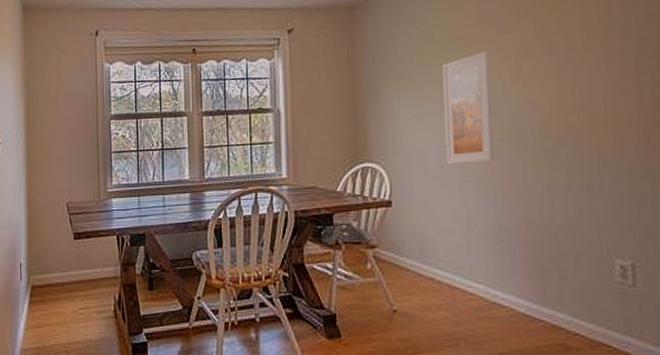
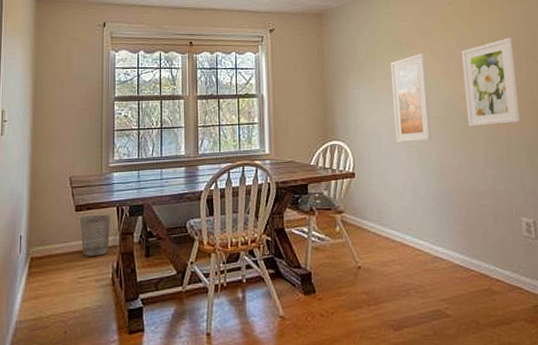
wastebasket: none [80,244,111,286] -> present [80,215,111,256]
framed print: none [541,25,621,144] -> present [461,38,520,127]

